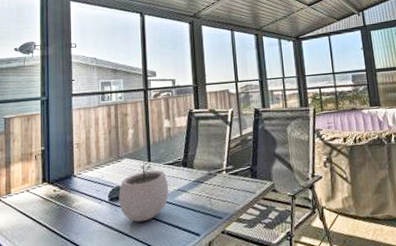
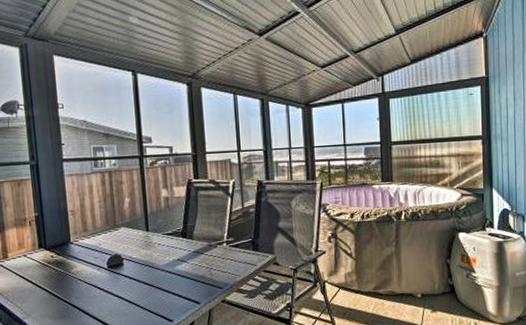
plant pot: present [119,160,169,222] -> none [117,229,169,289]

